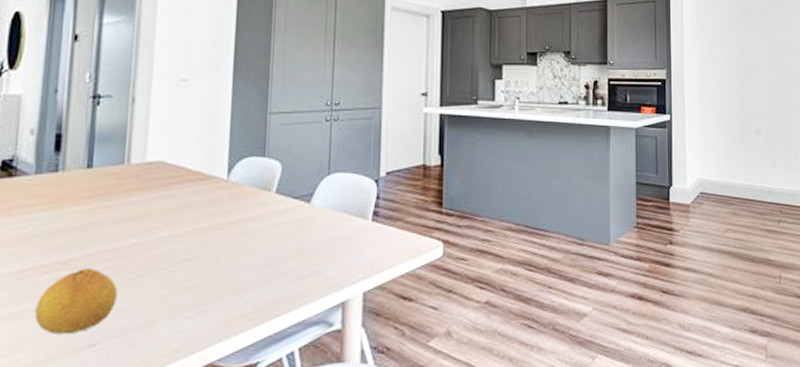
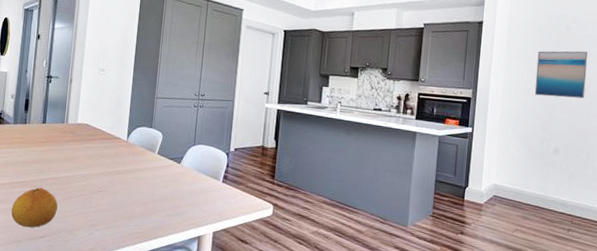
wall art: none [728,18,779,72] -> present [534,51,588,99]

